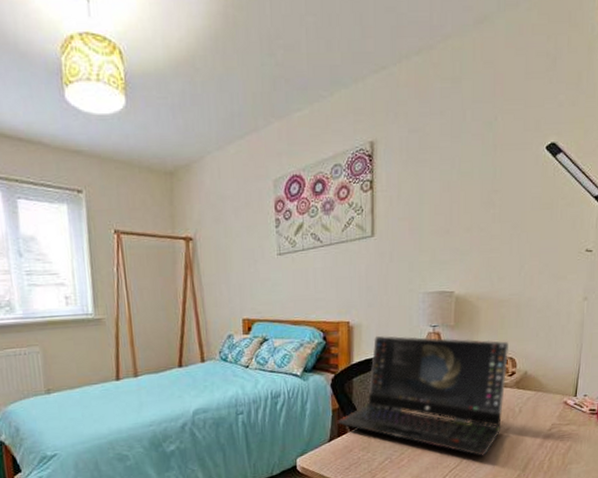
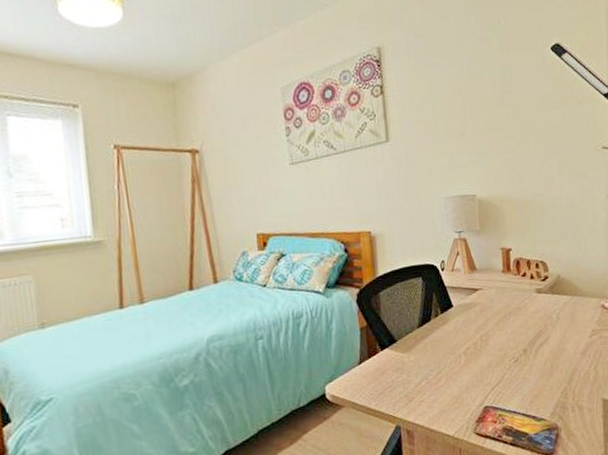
laptop computer: present [337,335,509,456] -> none [366,243,540,370]

